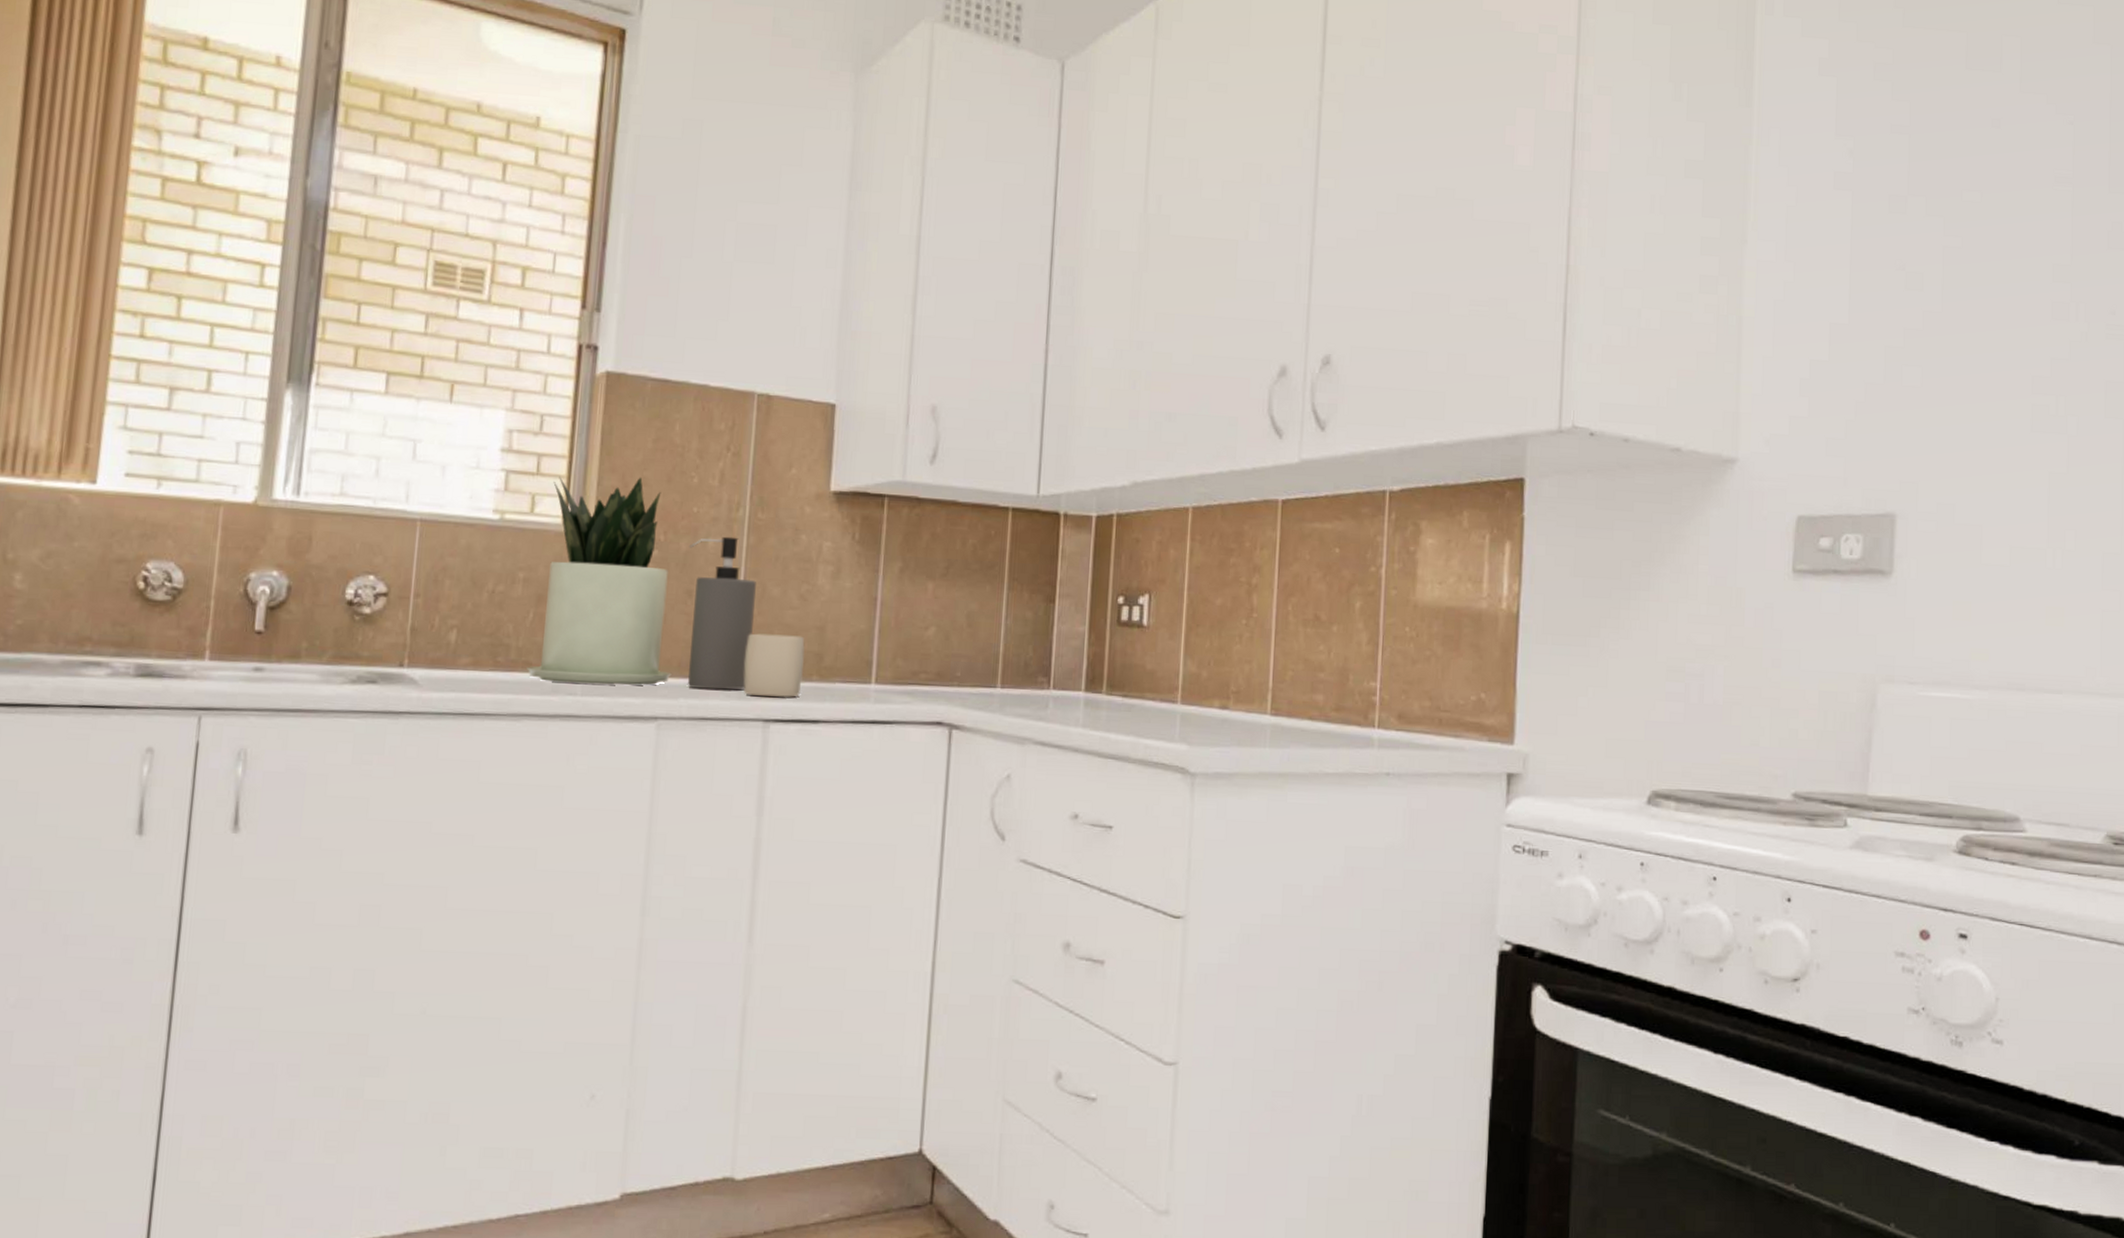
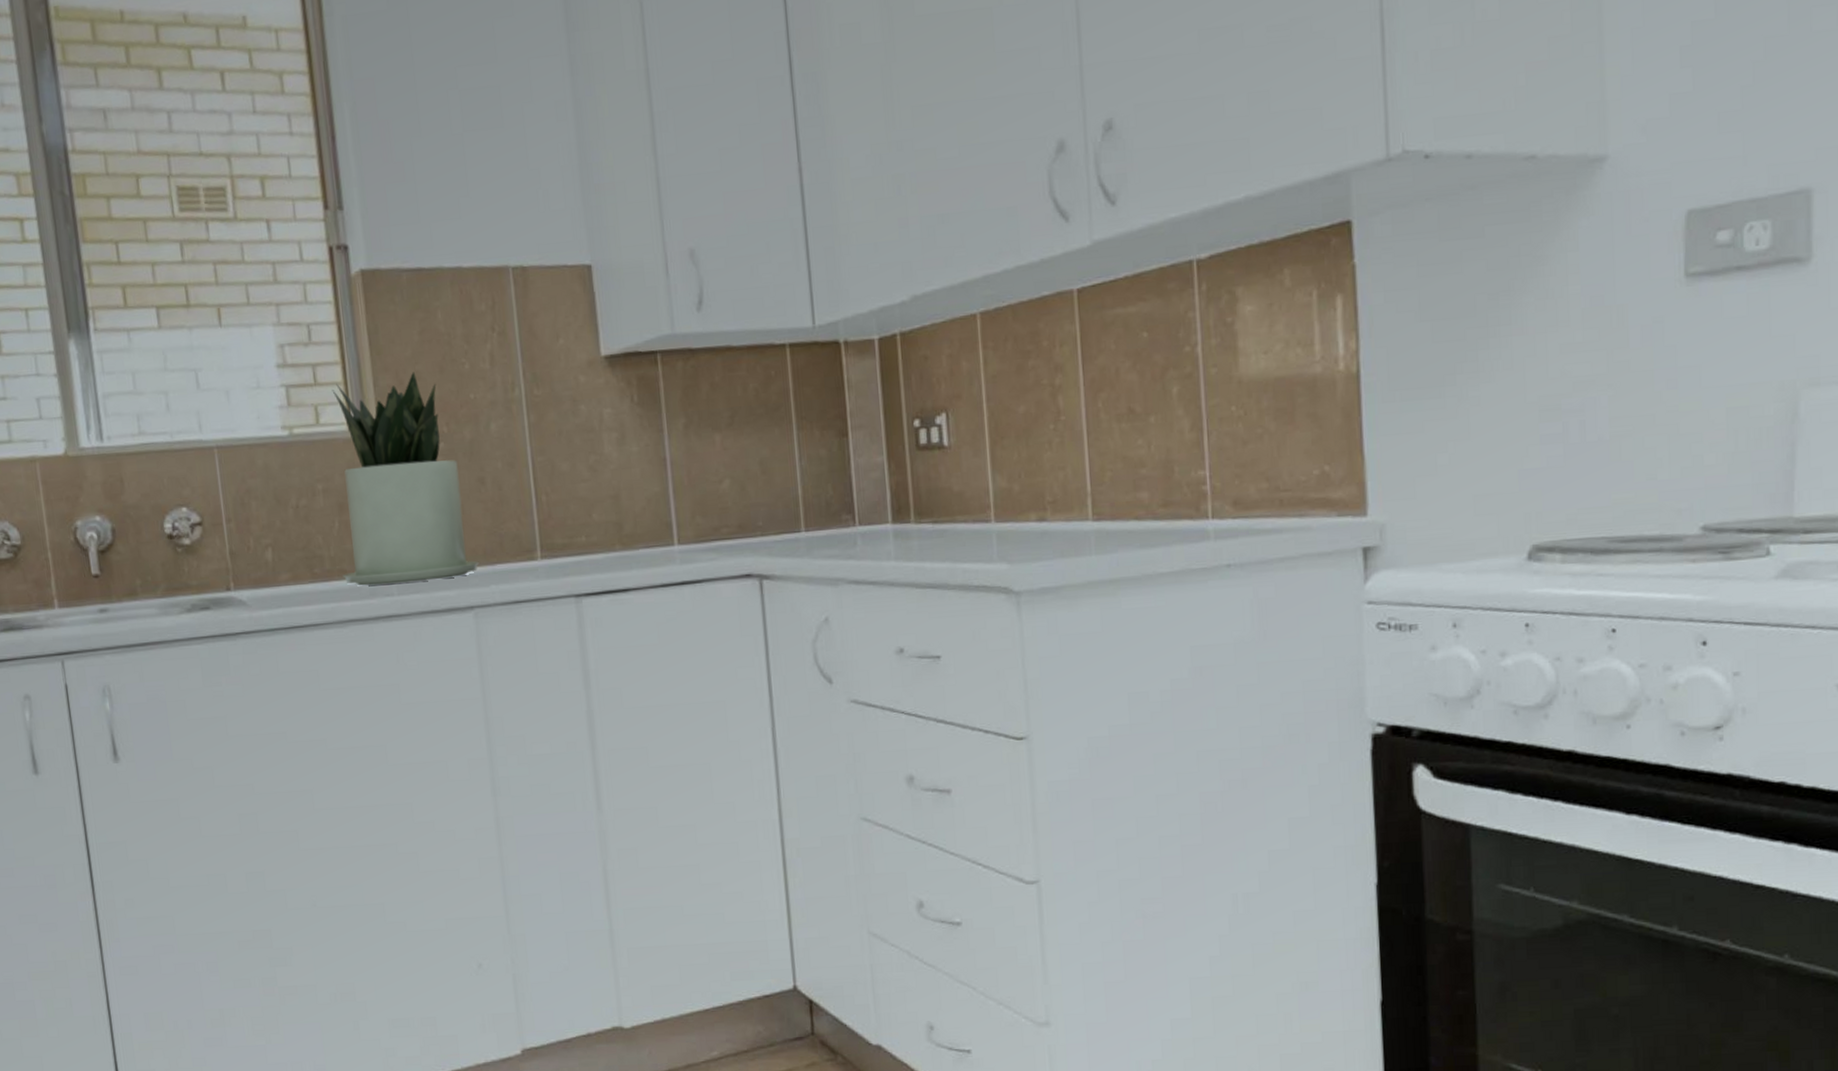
soap dispenser: present [687,536,756,690] -> none [472,418,552,574]
mug: present [743,633,806,698] -> none [545,507,606,573]

